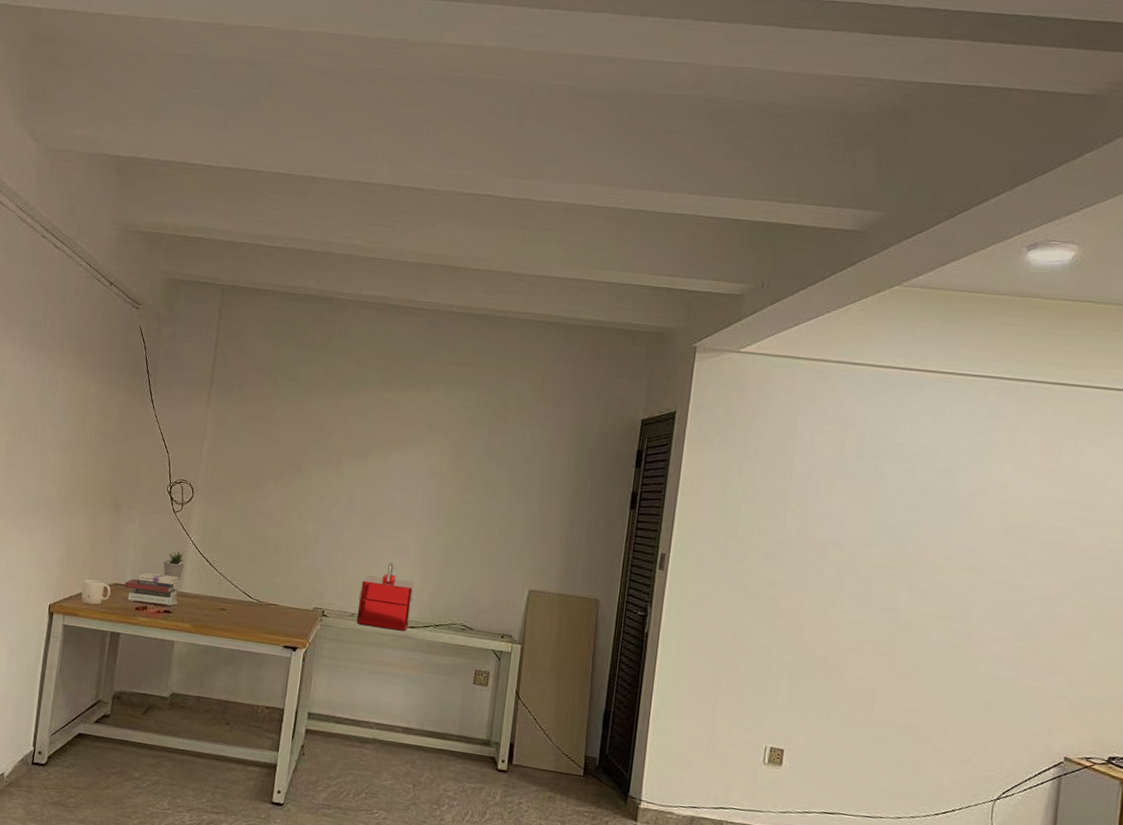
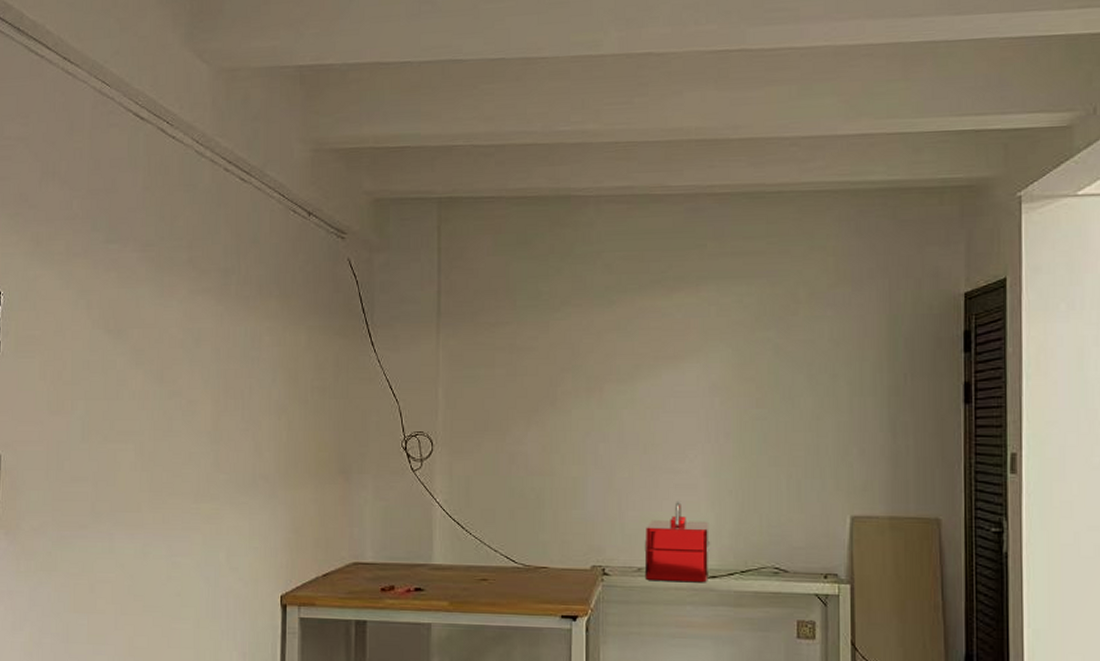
mug: present [81,579,111,605] -> none [315,561,350,591]
books: present [124,572,180,607] -> none [365,545,430,584]
potted plant: present [163,551,185,582] -> none [406,516,433,553]

